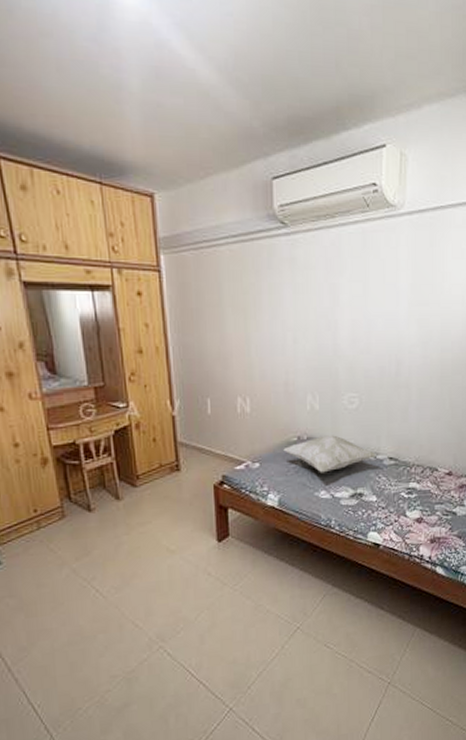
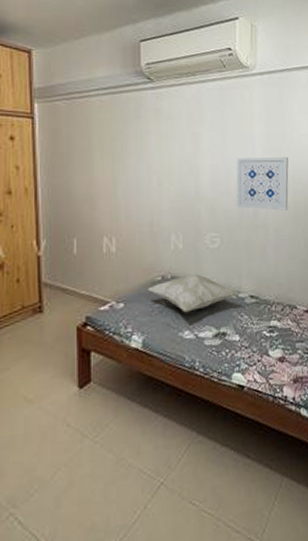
wall art: none [378,309,437,369] -> present [236,156,289,211]

